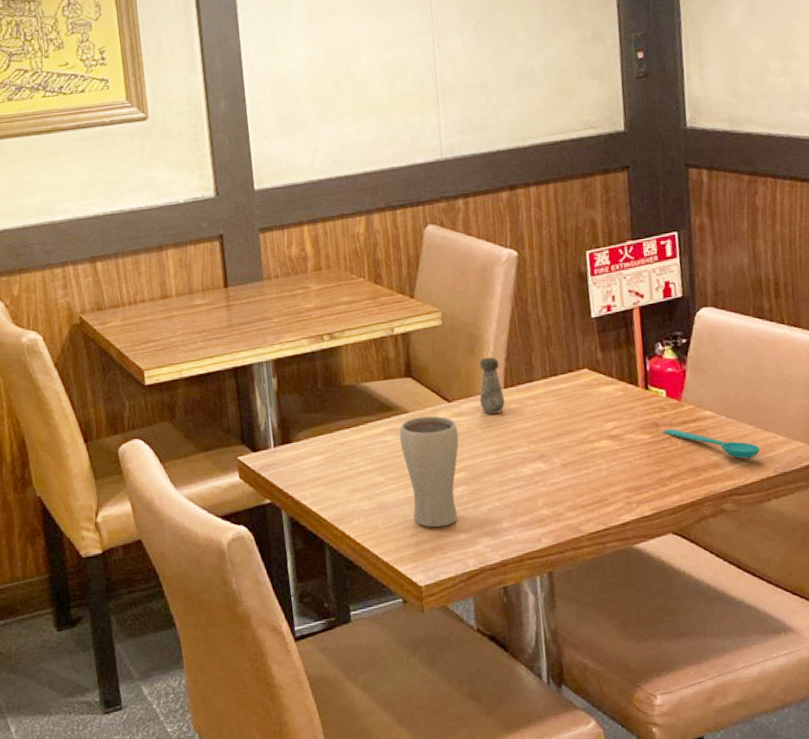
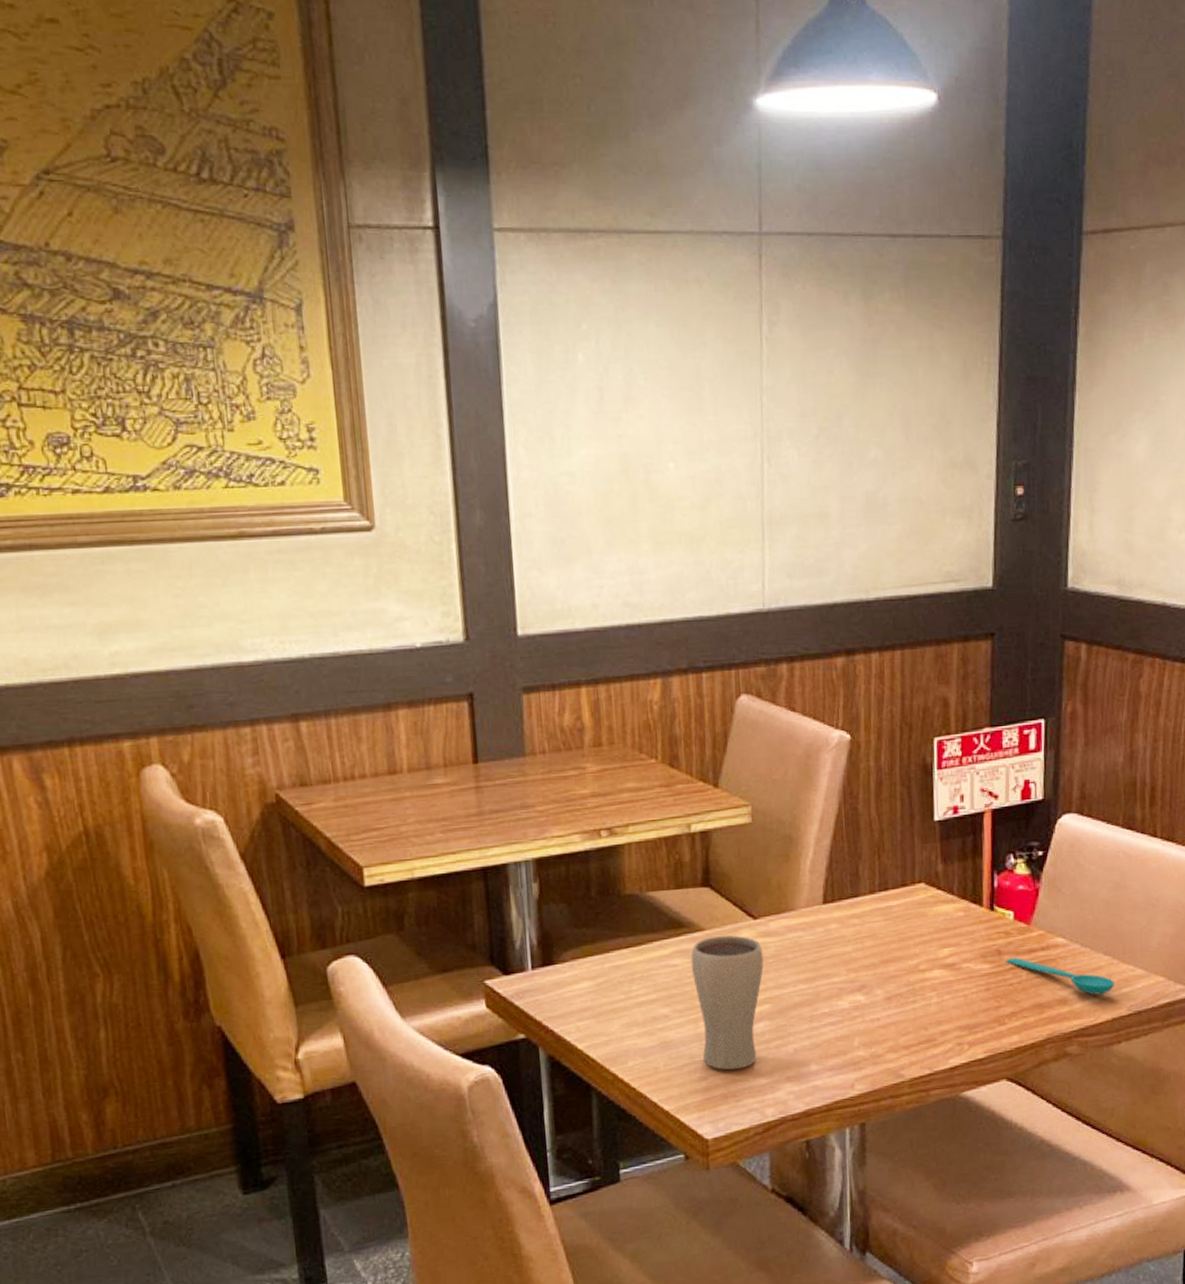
salt shaker: present [479,357,506,414] -> none [791,865,823,935]

